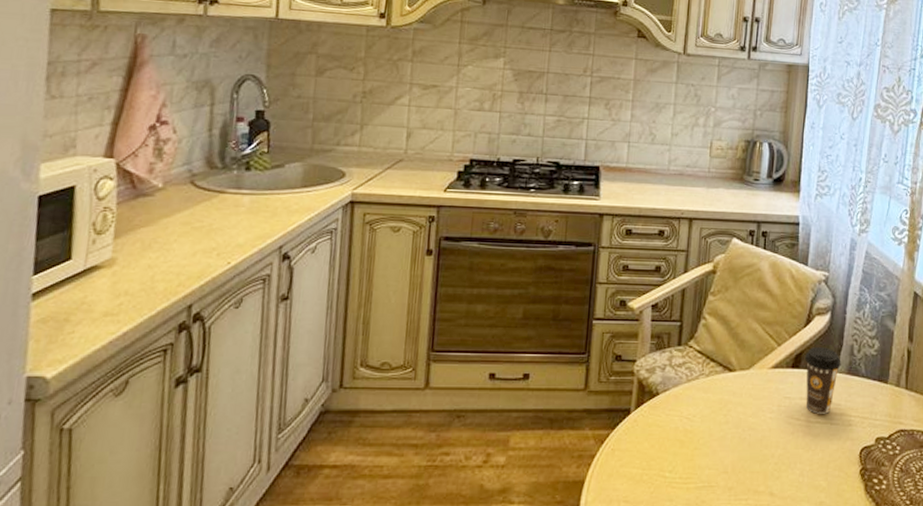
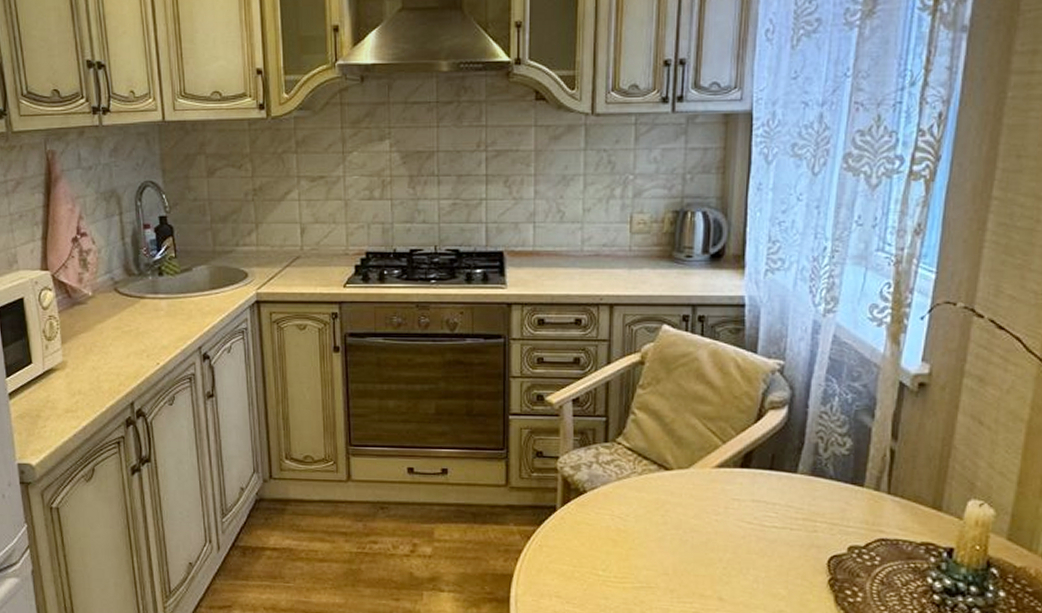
coffee cup: present [805,346,841,414] -> none [757,444,803,518]

